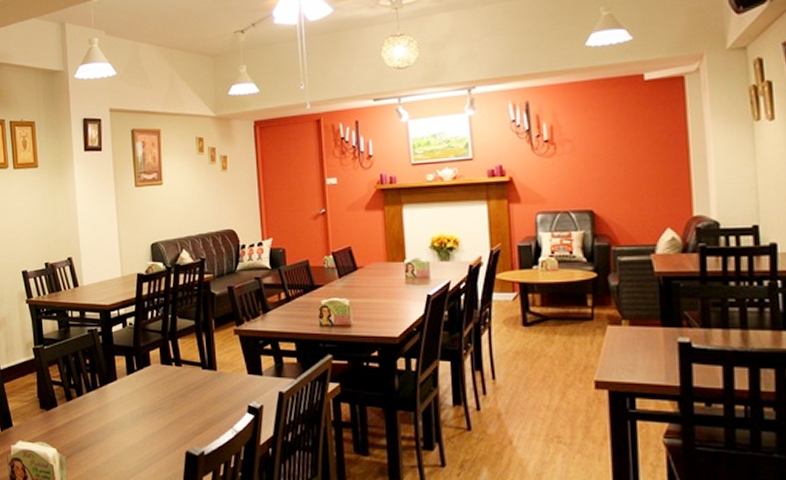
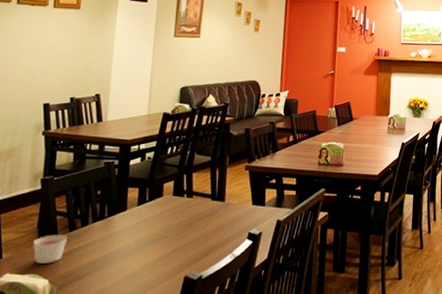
candle: none [37,404,66,433] -> present [33,234,68,264]

